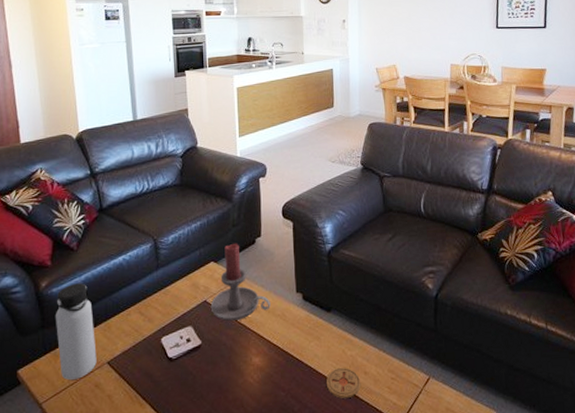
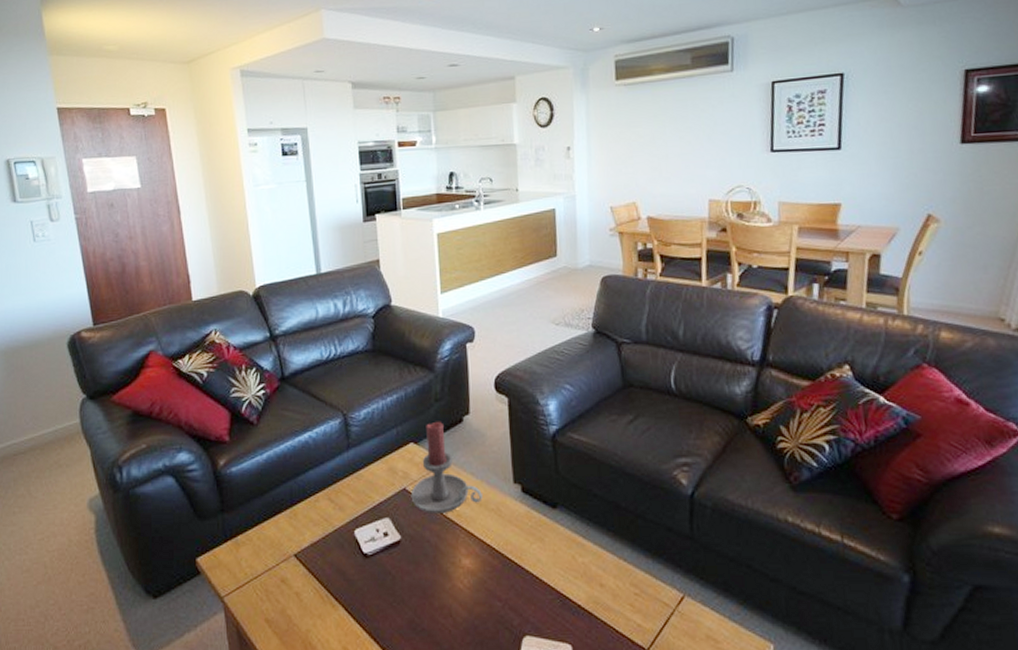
water bottle: present [55,283,97,380] -> none [235,462,282,572]
coaster: present [326,368,361,398] -> none [551,577,596,614]

